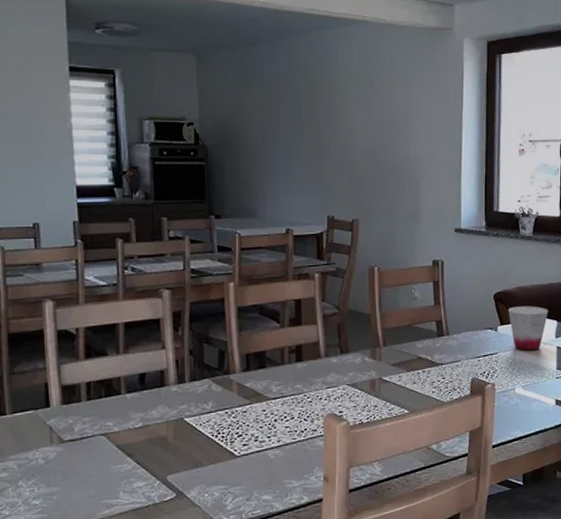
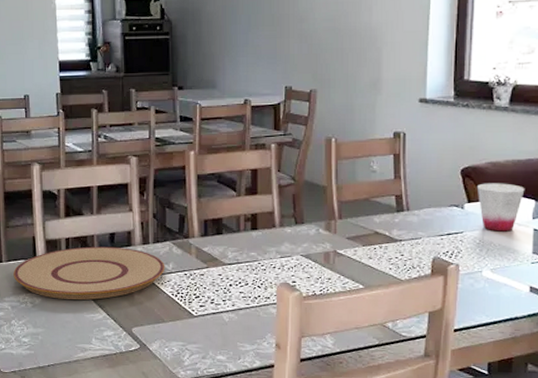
plate: none [20,388,204,452] -> present [13,246,165,300]

